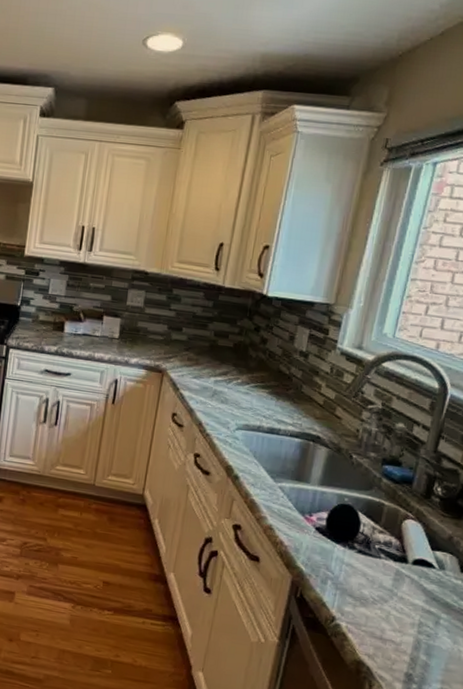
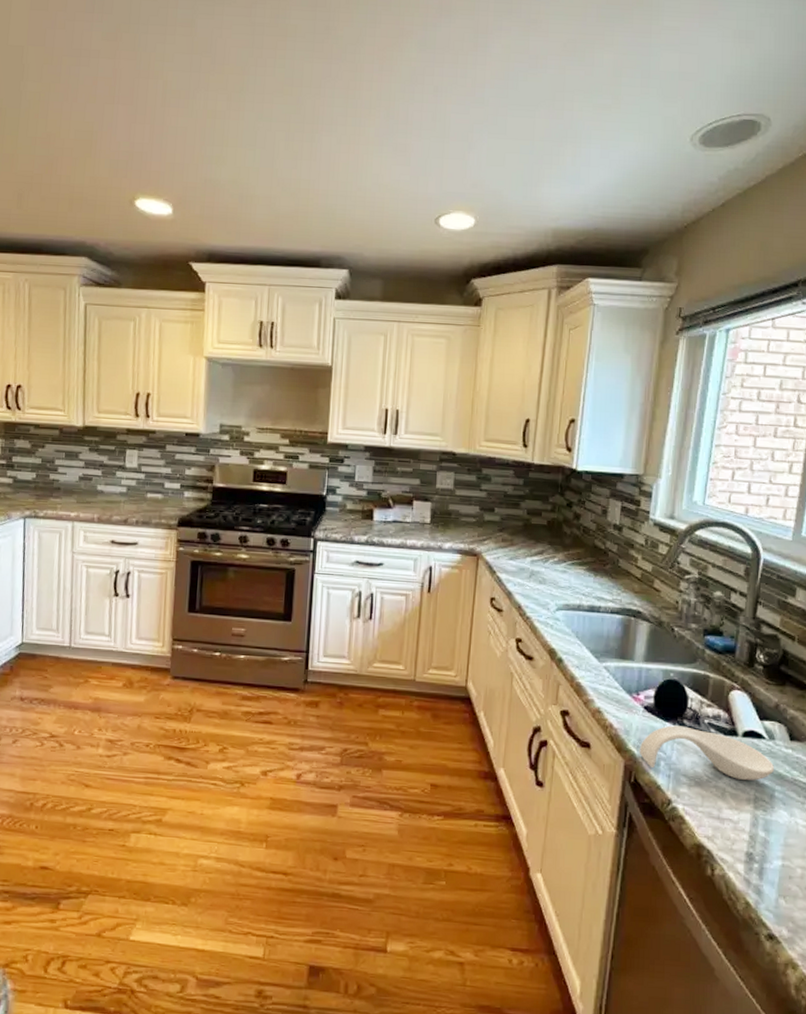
spoon rest: none [307,547,443,607] -> present [639,725,775,781]

